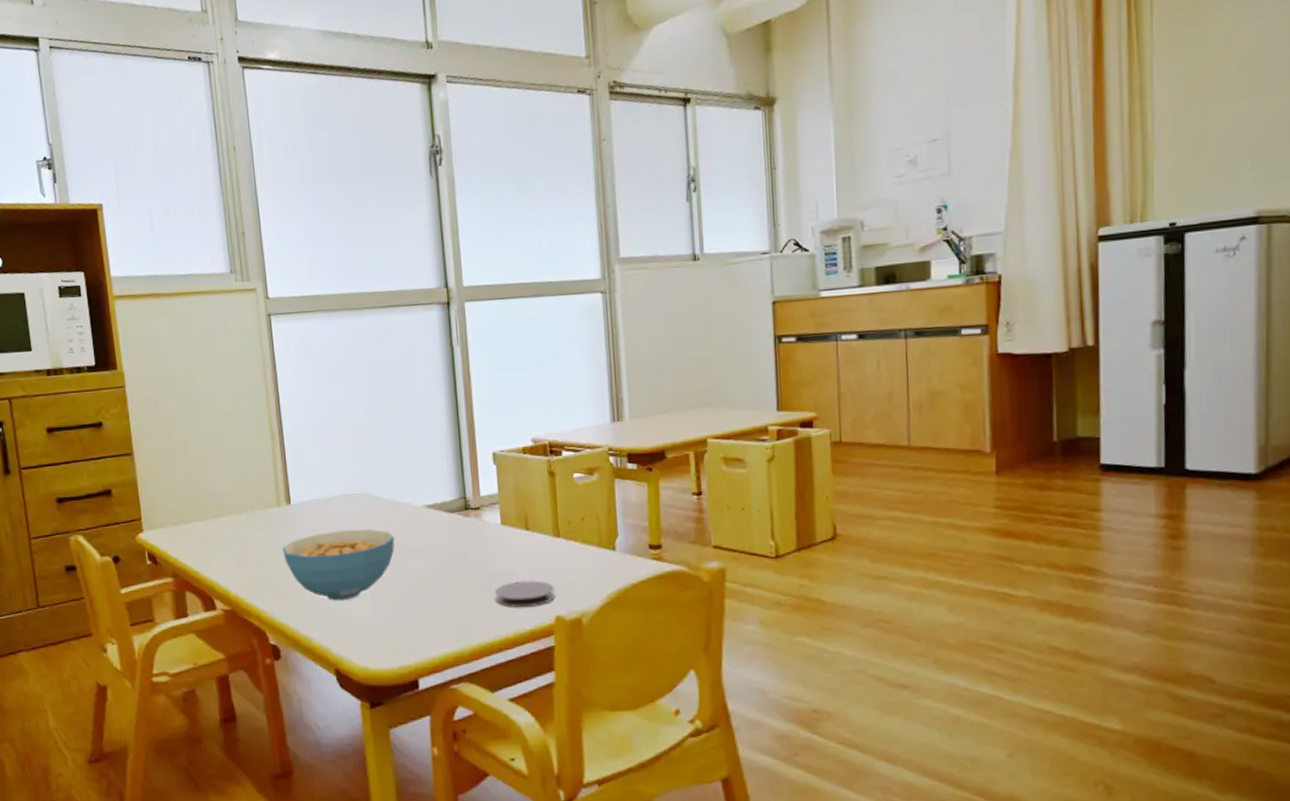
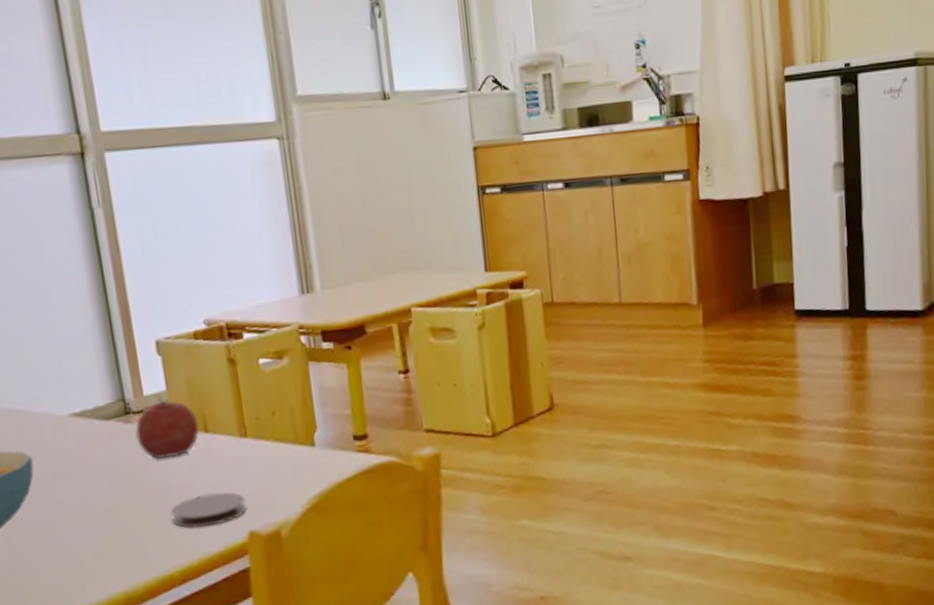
fruit: none [472,498,522,549] -> present [135,397,200,459]

